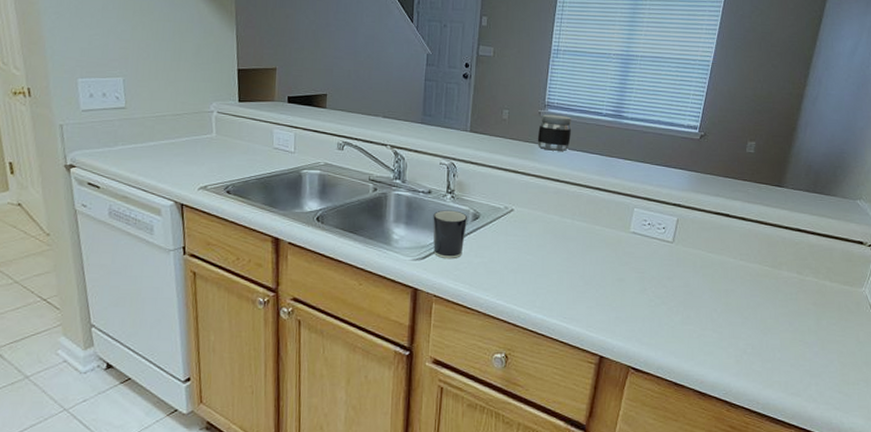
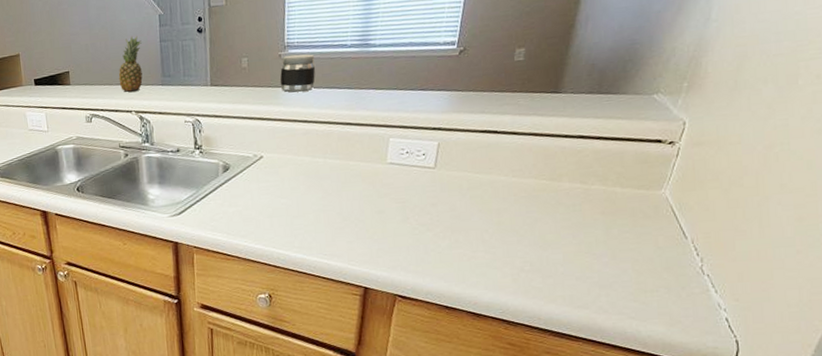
fruit: none [378,69,406,125] -> present [118,35,143,92]
mug: present [433,210,468,260] -> none [184,164,219,212]

